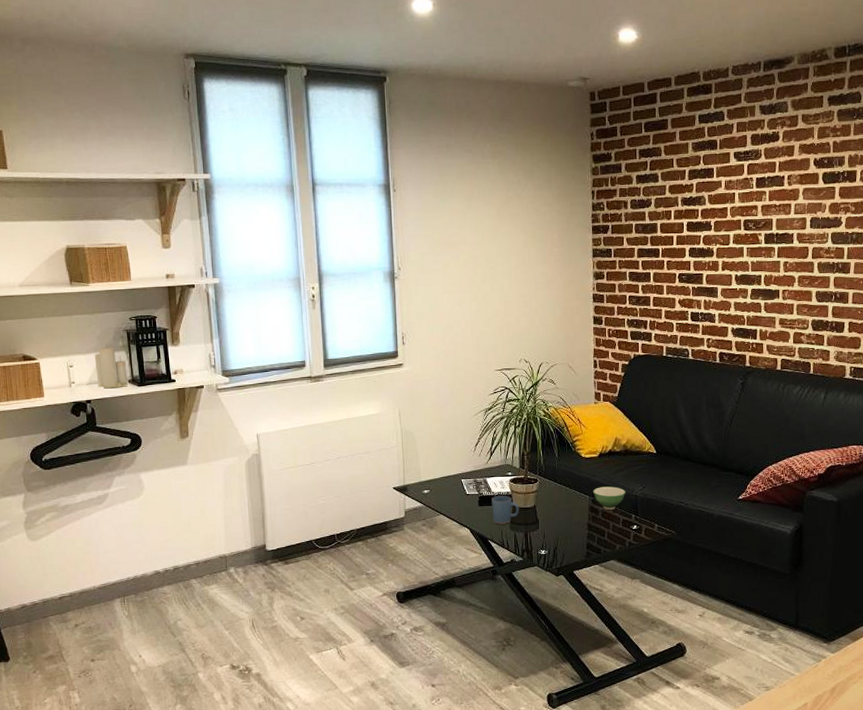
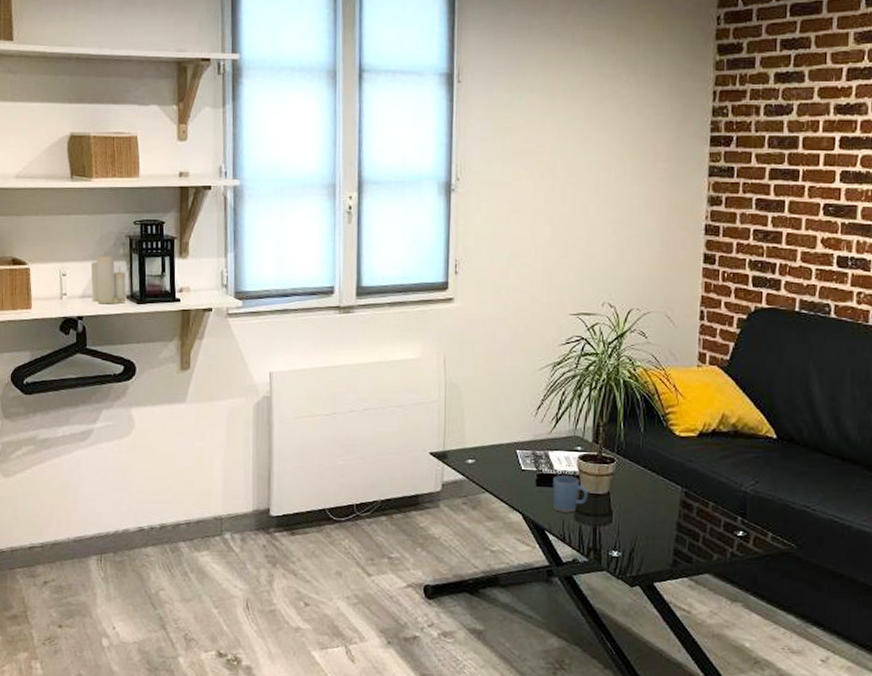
bowl: present [593,486,626,510] -> none [687,476,732,508]

